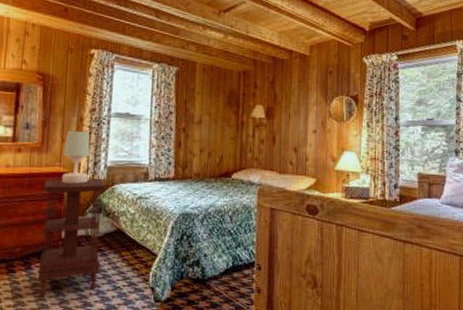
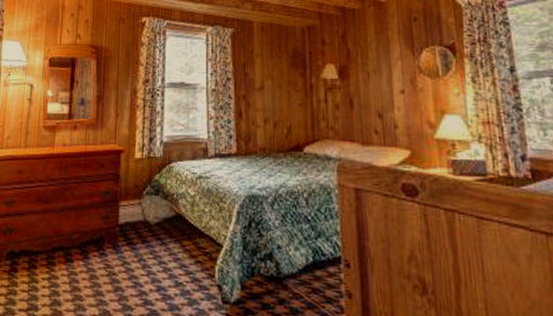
side table: present [37,179,106,298] -> none [95,156,162,292]
table lamp: present [61,131,91,184] -> none [117,105,146,162]

